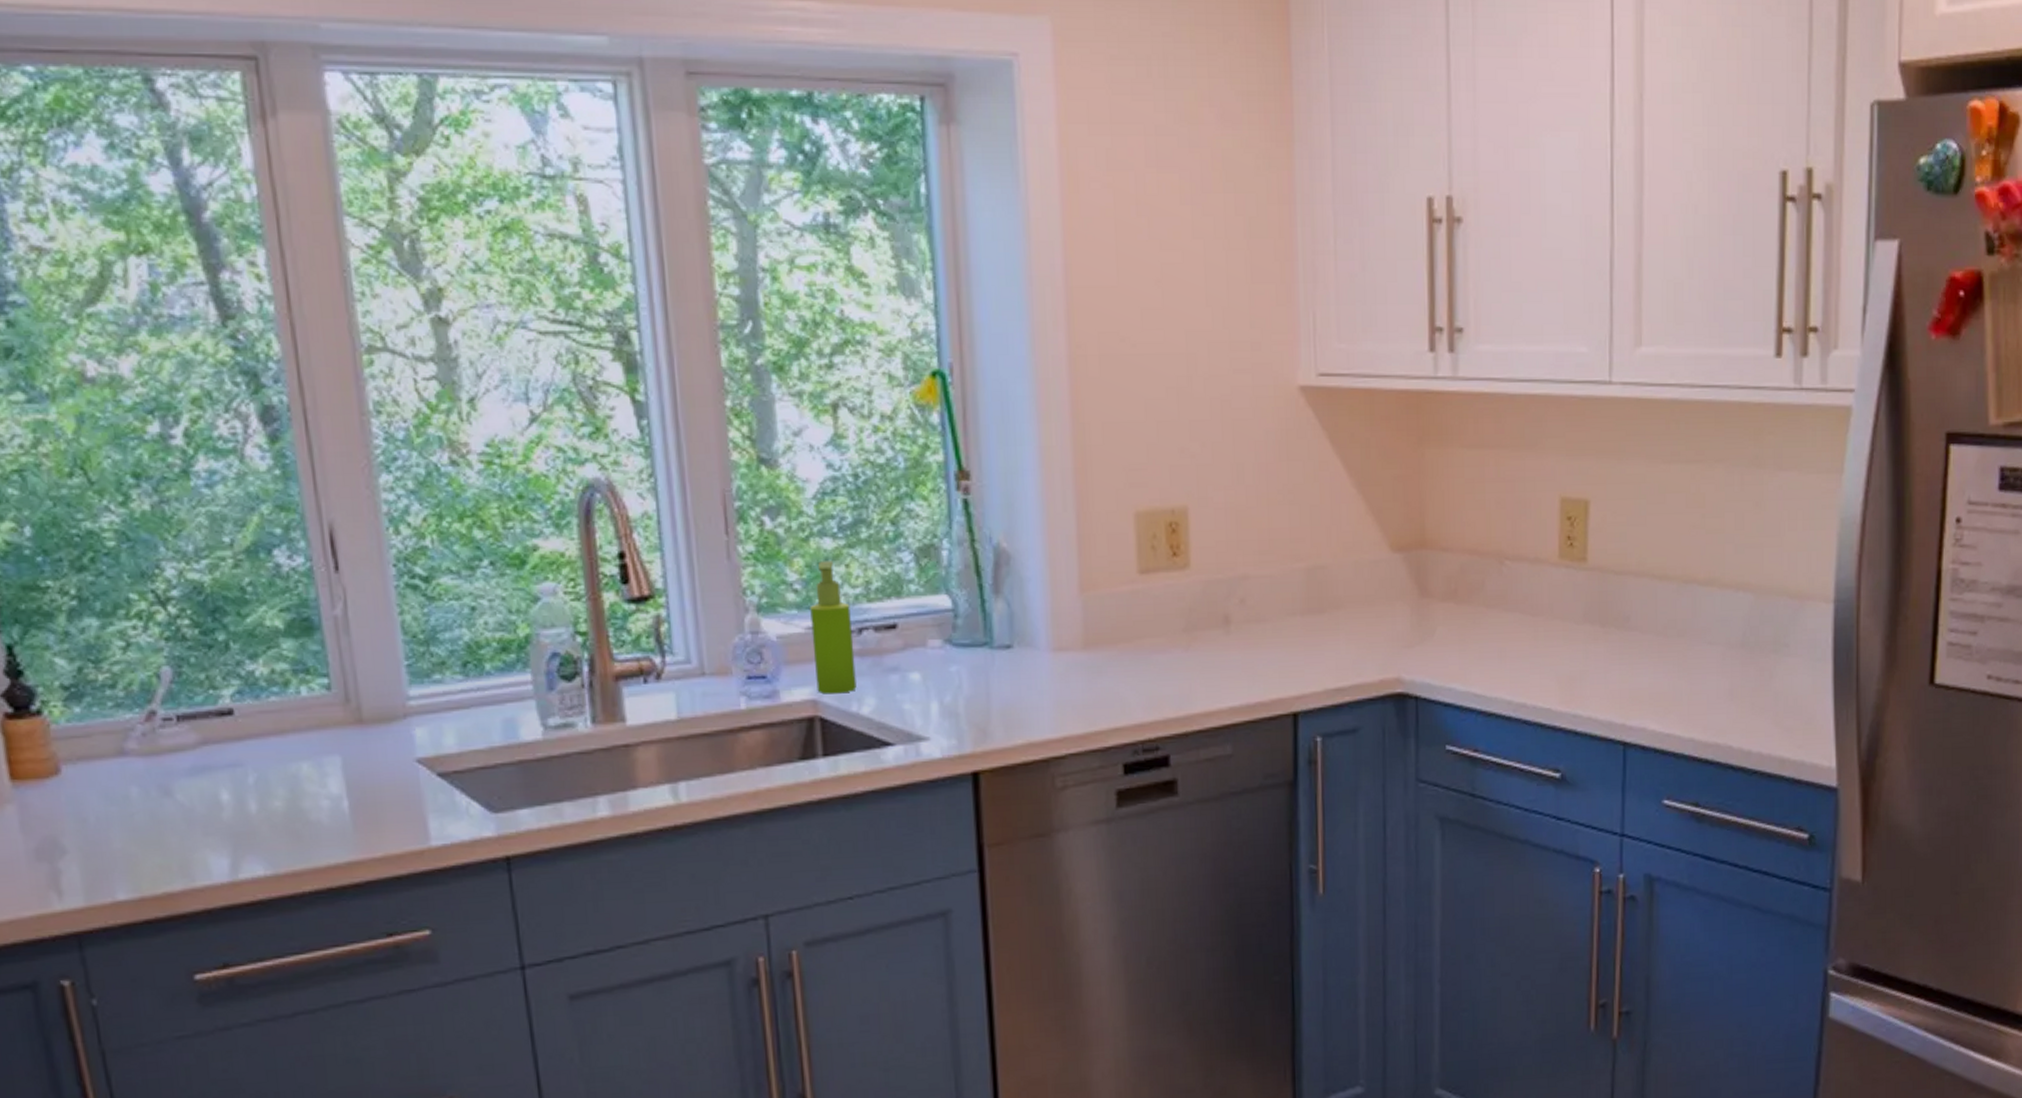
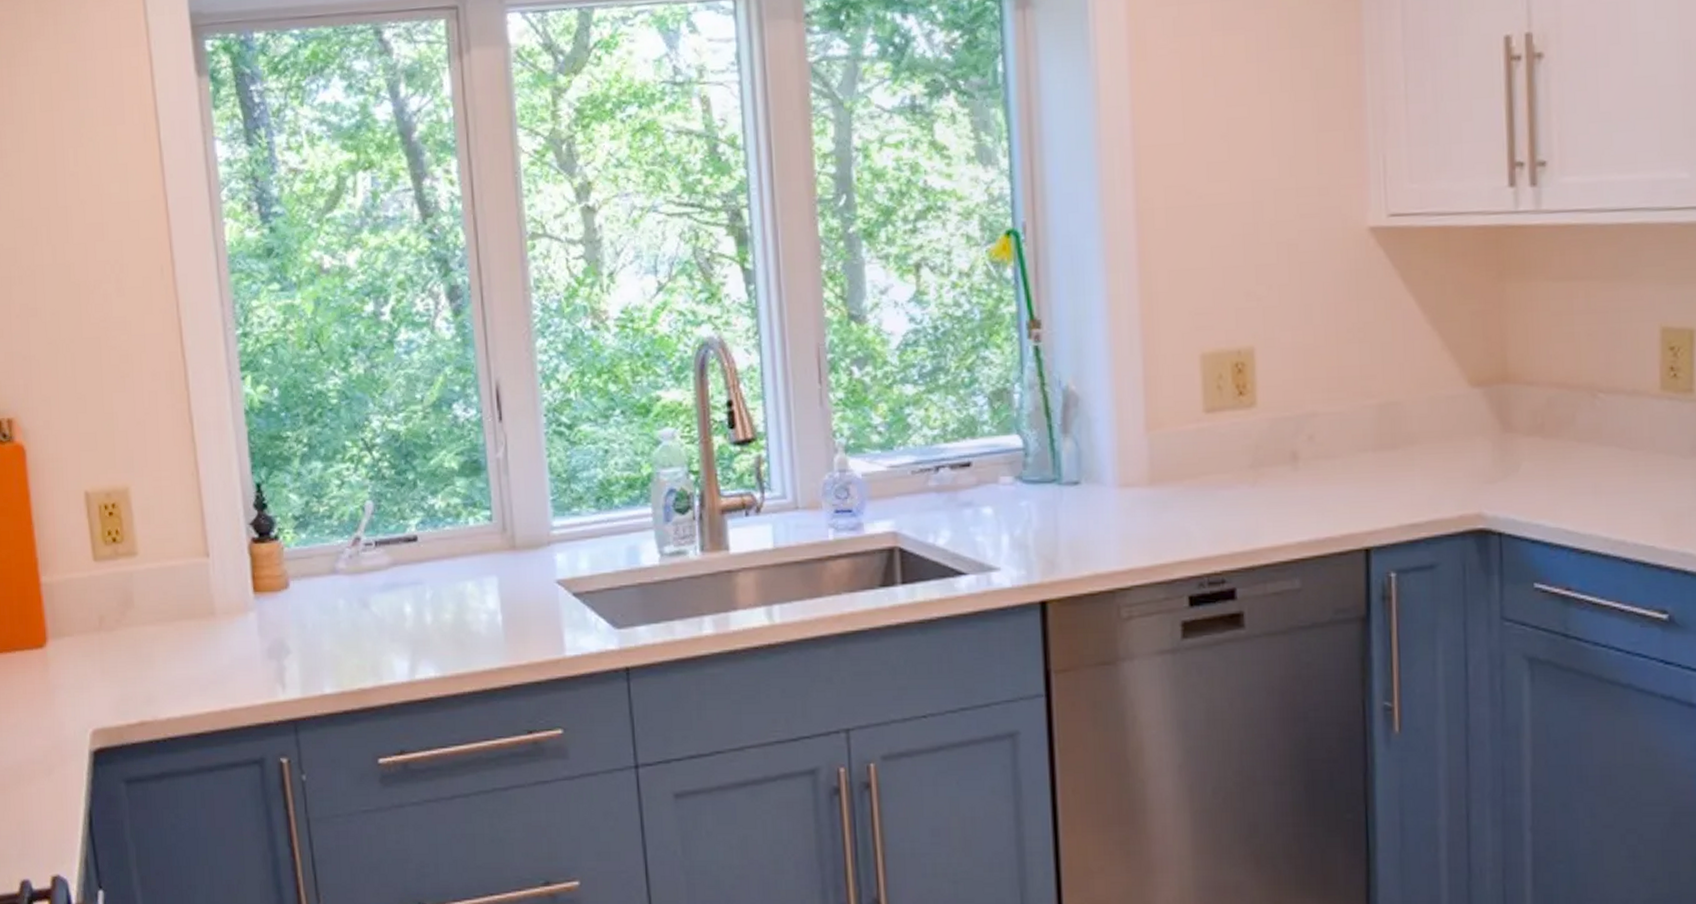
soap dispenser: present [810,561,857,694] -> none [892,405,933,527]

